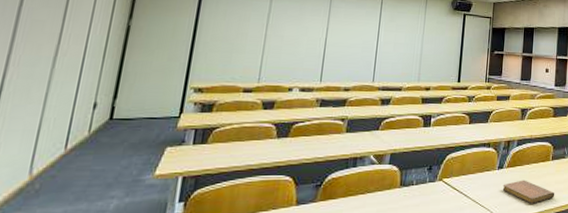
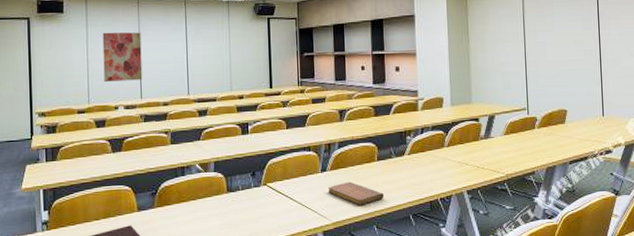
wall art: none [281,8,331,62] -> present [102,32,143,82]

